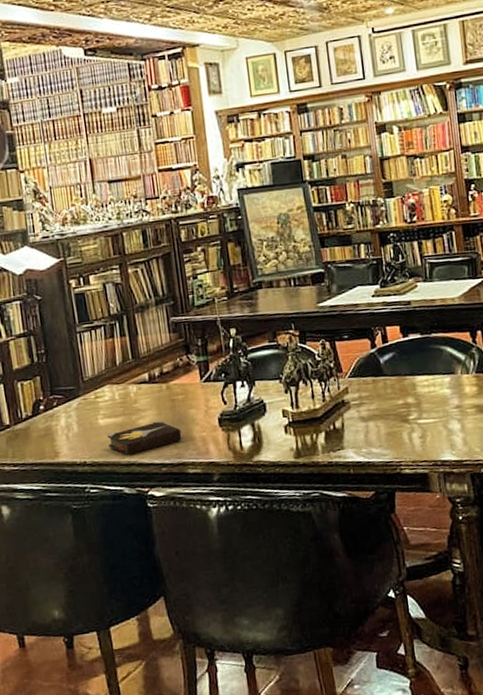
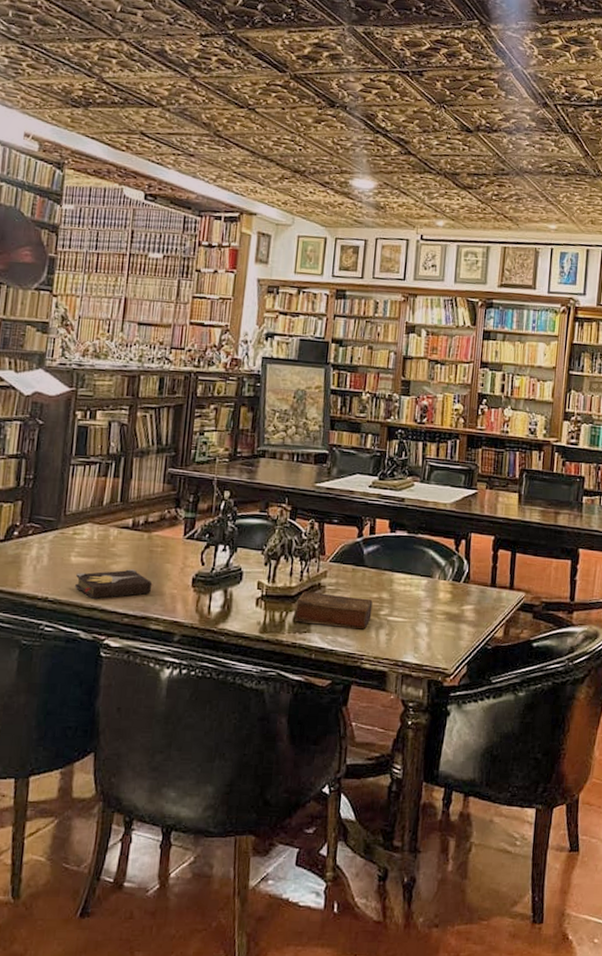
book: none [324,406,402,442] -> present [294,591,373,630]

